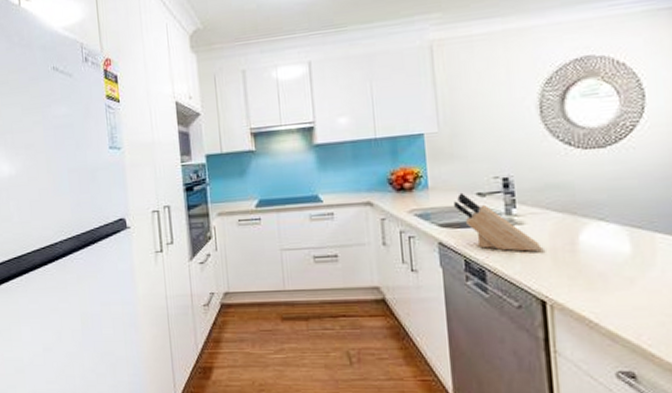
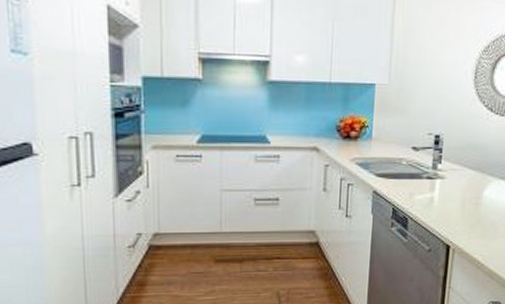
knife block: present [453,192,542,252] -> none [390,145,455,203]

